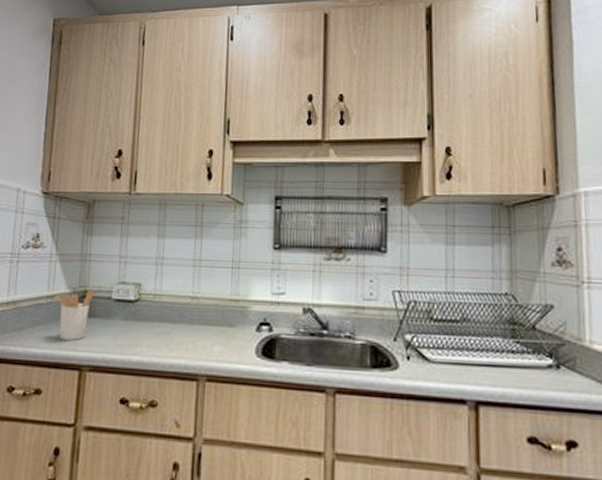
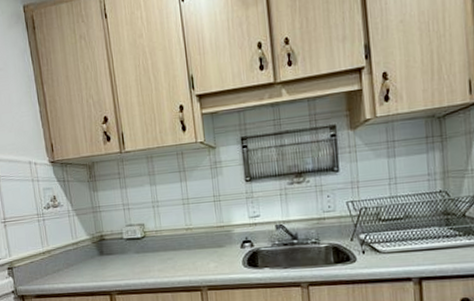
utensil holder: present [55,289,94,340] -> none [79,234,109,274]

